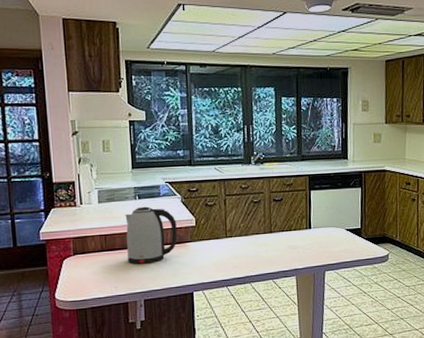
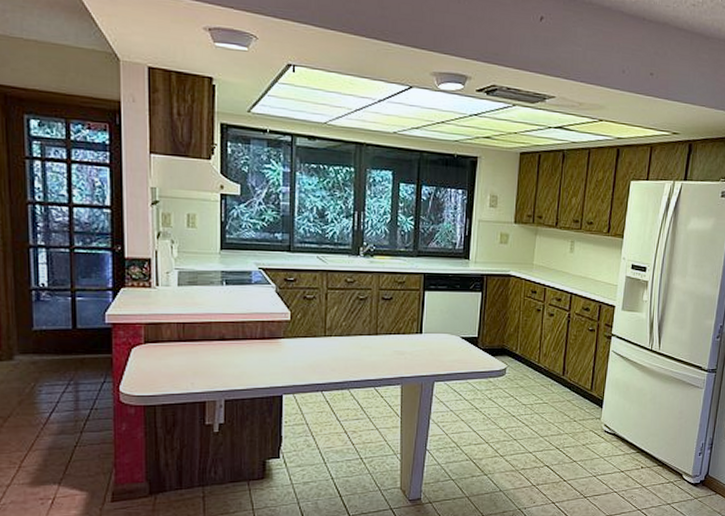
kettle: present [125,206,178,264] -> none [207,294,268,359]

